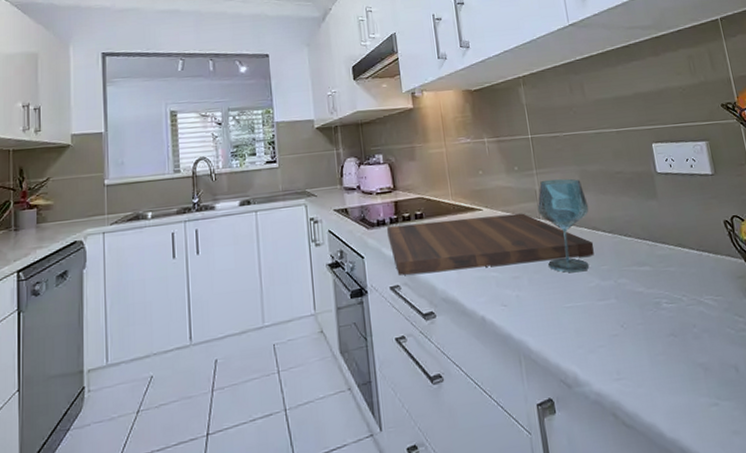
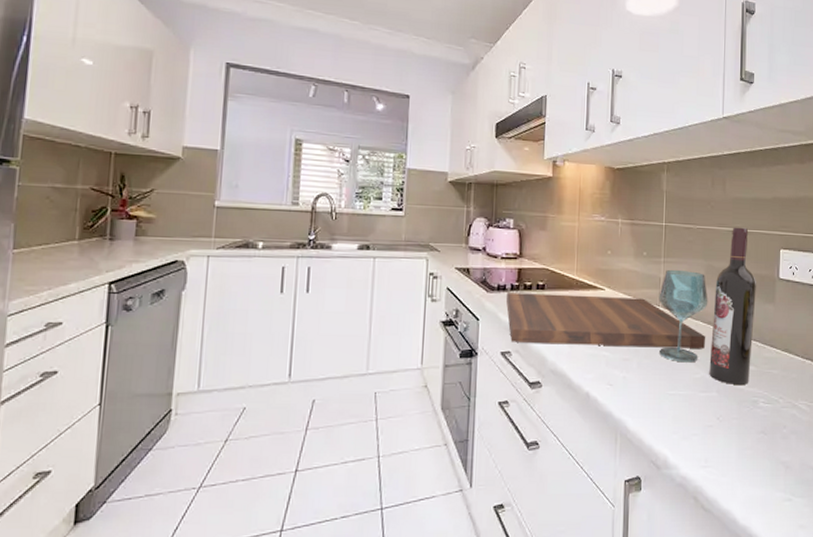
wine bottle: none [592,127,648,289] -> present [709,227,757,386]

